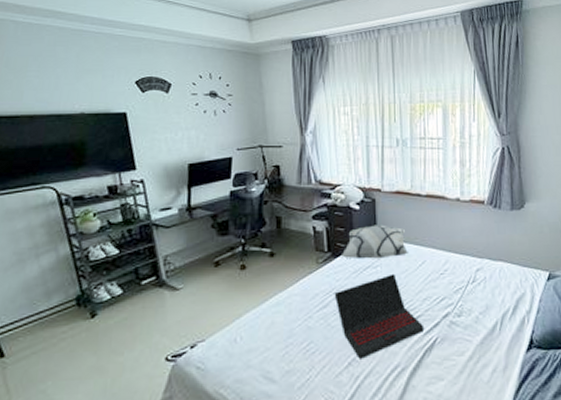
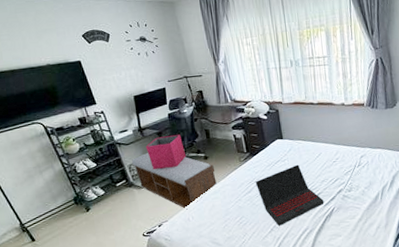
bench: none [169,241,282,326] -> present [132,153,217,210]
storage bin: none [192,220,246,265] -> present [145,135,187,169]
decorative pillow: present [340,224,408,259] -> none [256,129,307,156]

